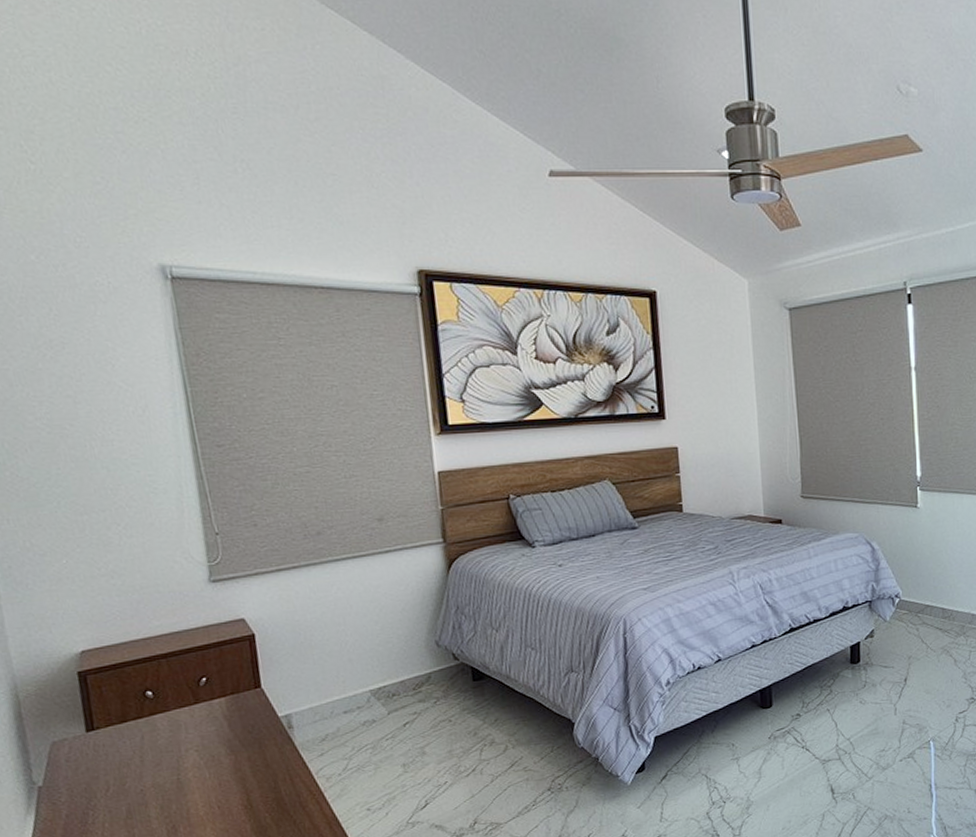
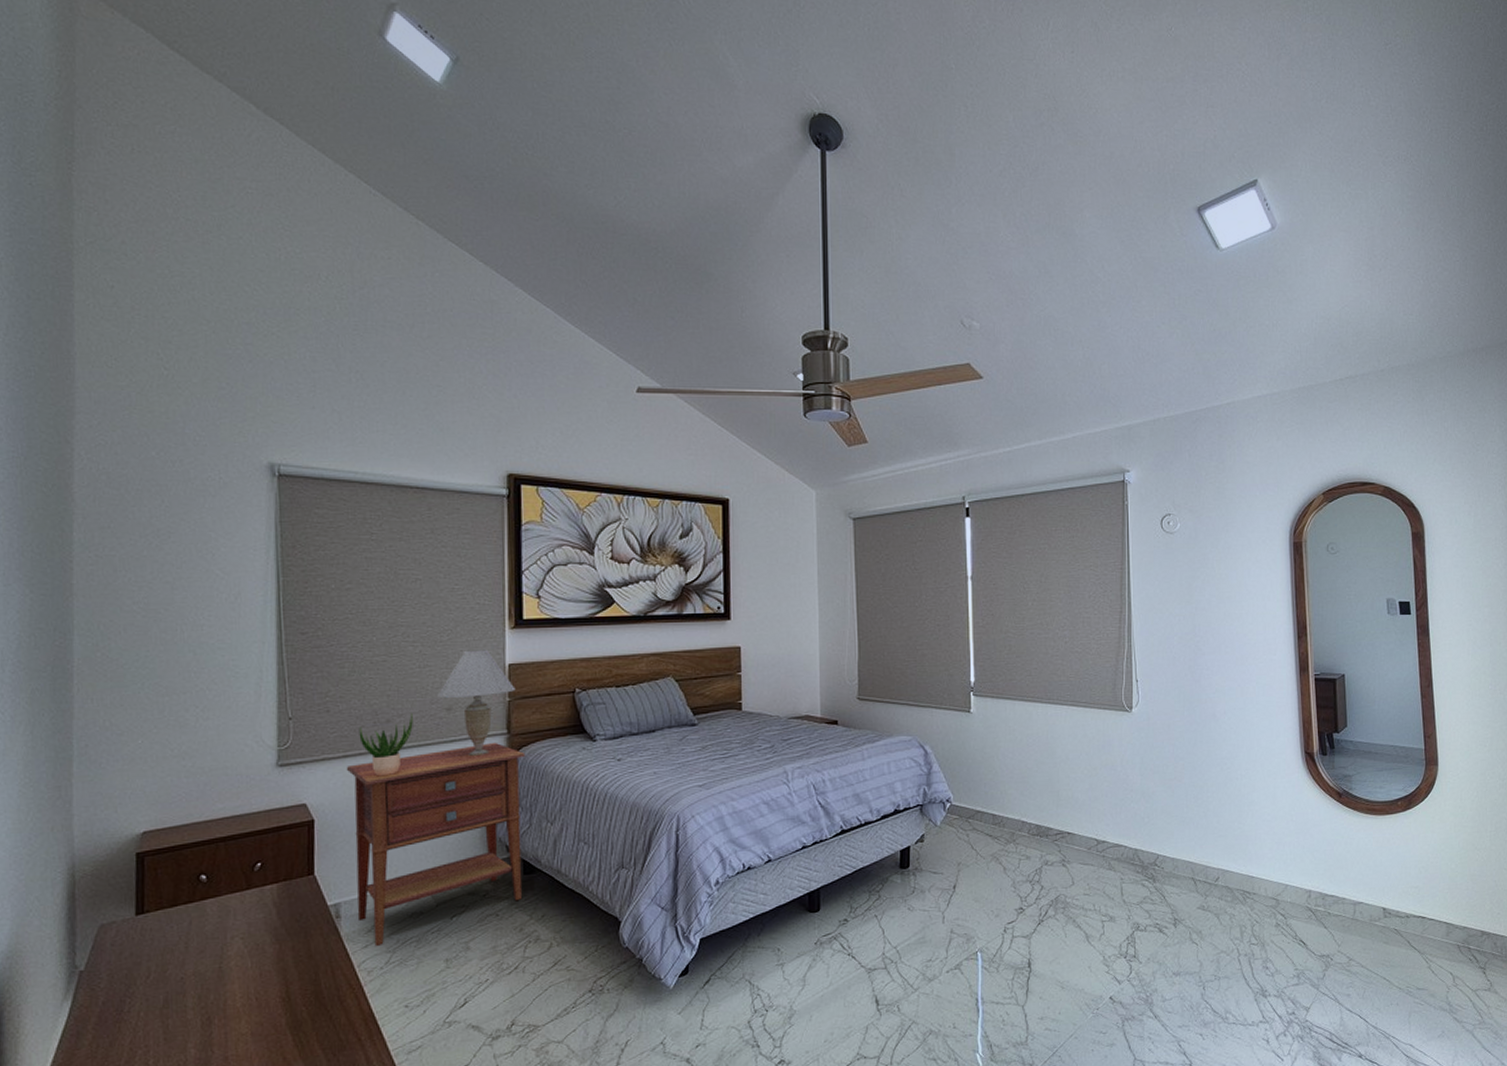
nightstand: none [280,551,473,755] -> present [346,742,526,947]
potted plant: none [289,523,346,589] -> present [358,712,413,777]
table lamp: none [367,457,448,566] -> present [437,649,516,756]

